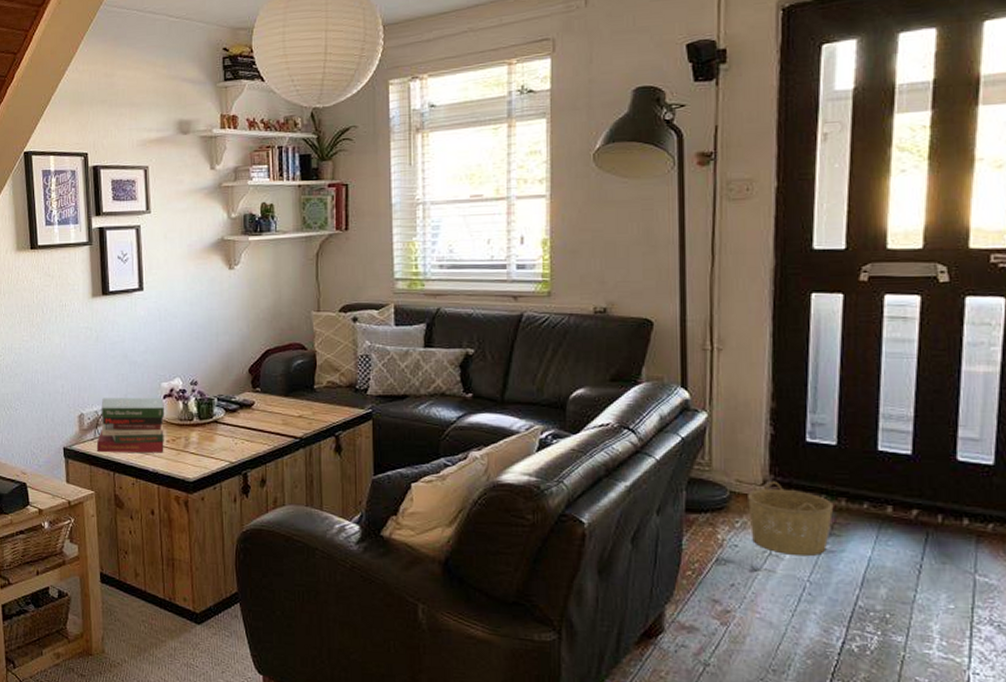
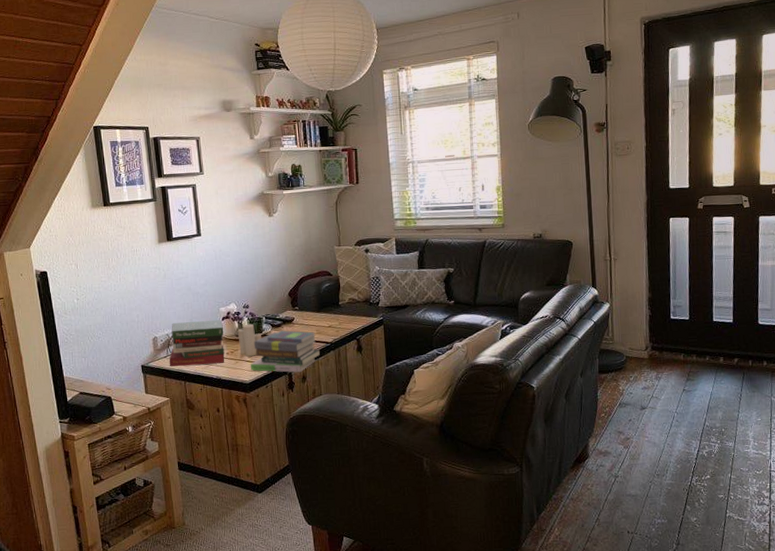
candle: none [182,404,211,447] -> present [237,323,261,357]
books: none [196,417,285,474] -> present [251,330,320,373]
basket: present [748,481,834,557] -> none [637,347,689,396]

